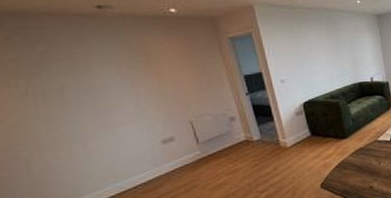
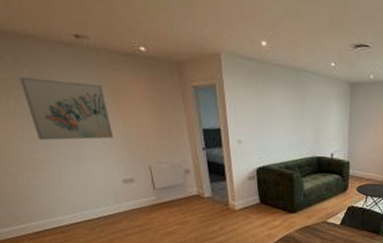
wall art: none [31,49,148,117] -> present [19,76,114,141]

